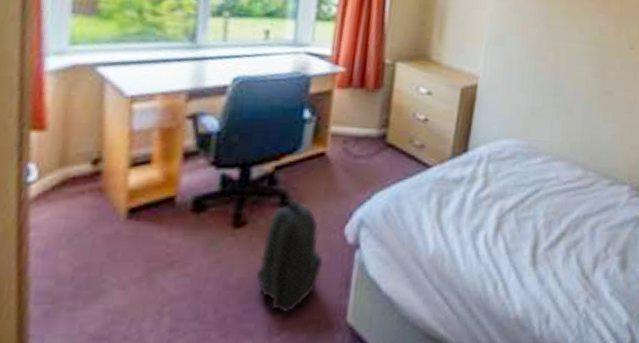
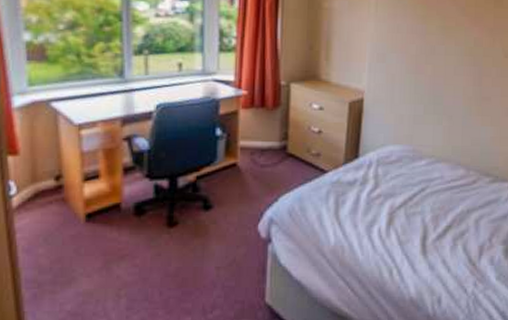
backpack: present [255,200,323,314] -> none [189,203,243,296]

